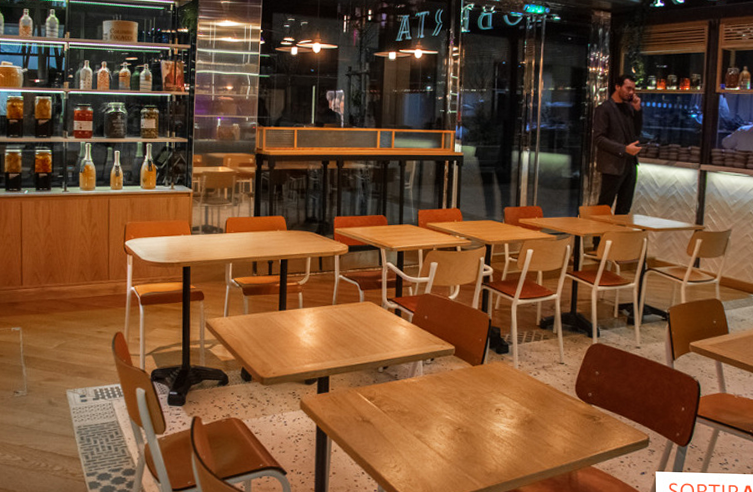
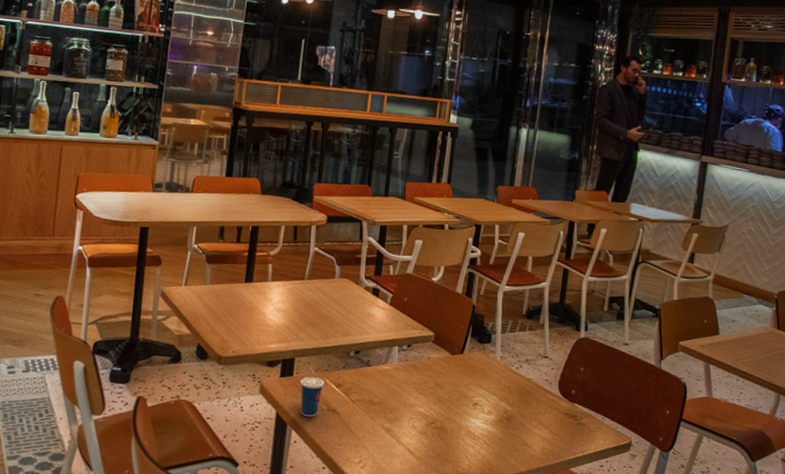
cup: none [336,382,358,429] -> present [300,366,325,418]

